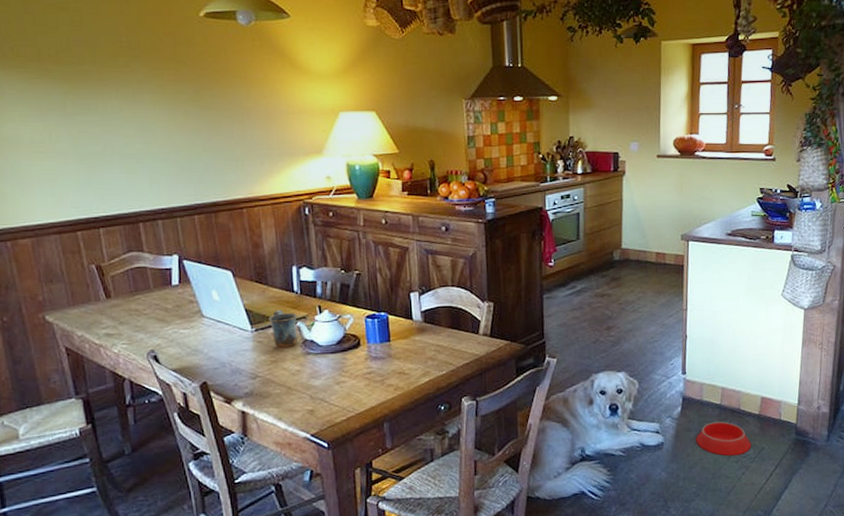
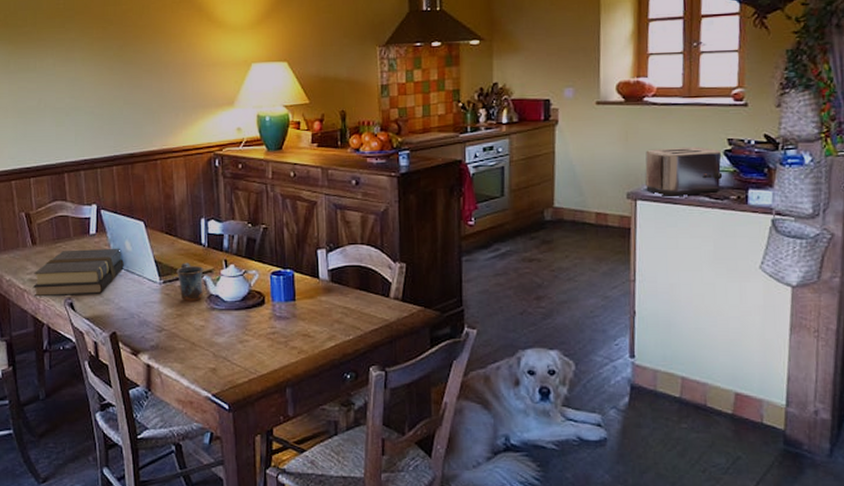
book: none [109,298,212,352] -> present [32,248,124,297]
pet bowl: present [695,421,751,456] -> none [647,419,723,464]
toaster: none [696,195,756,237] -> present [645,146,723,196]

